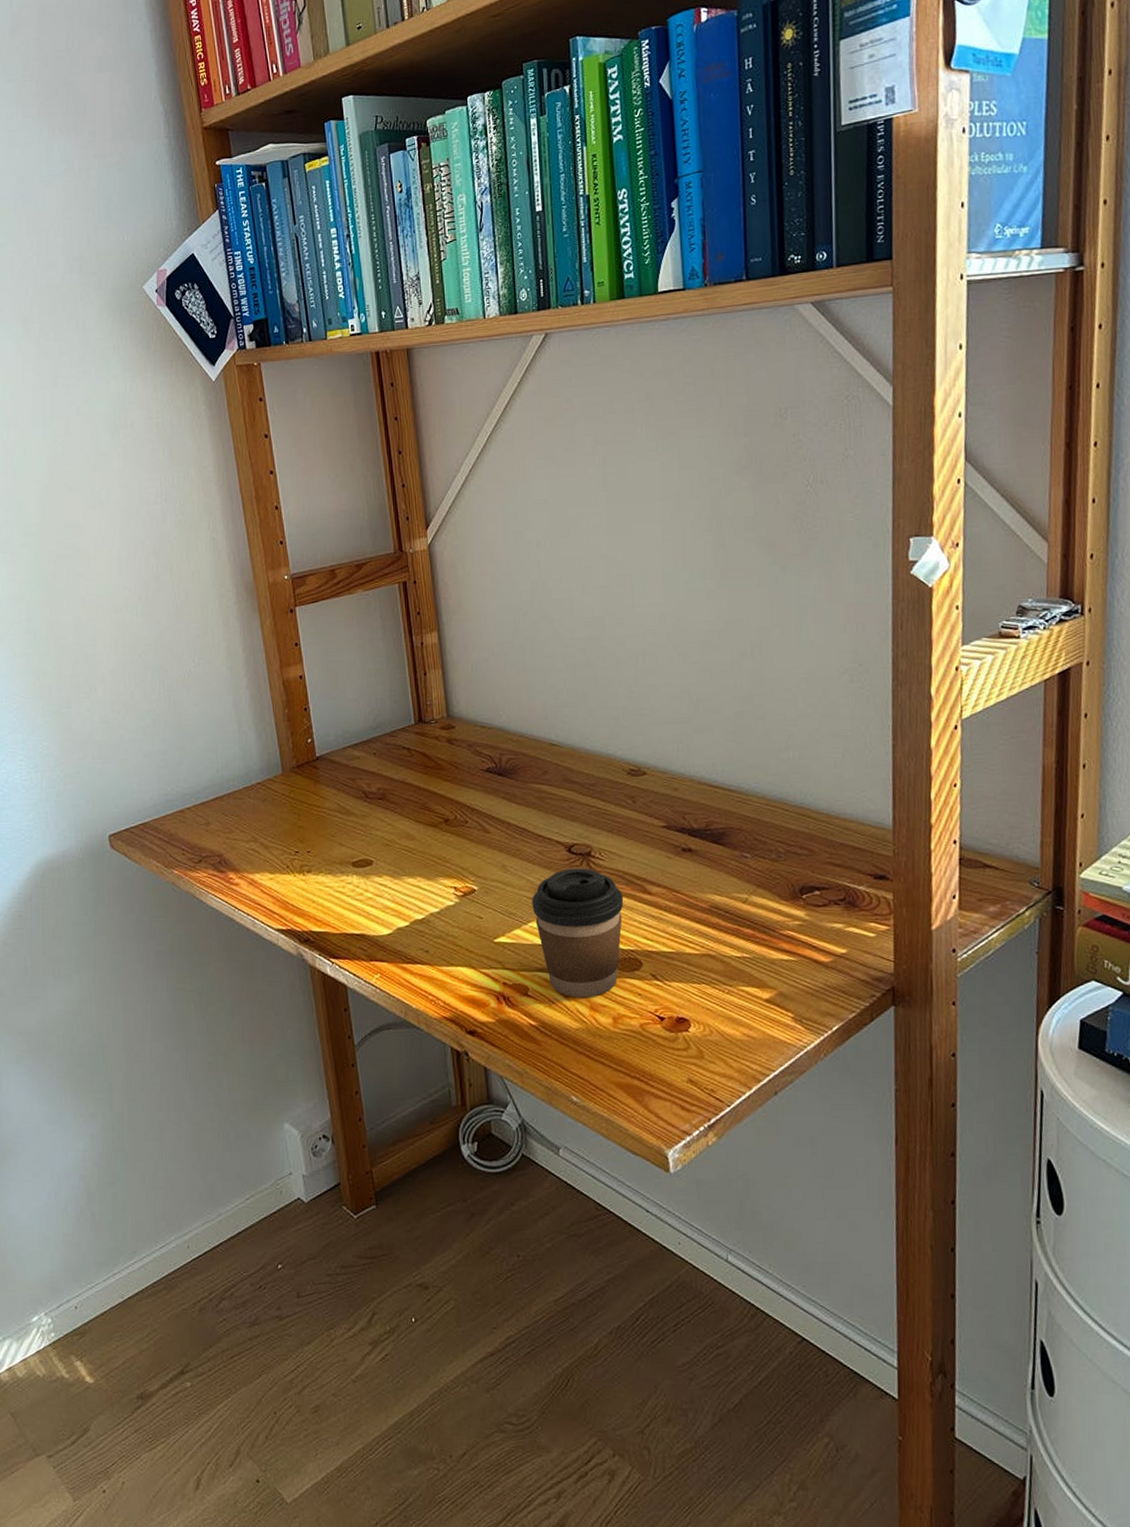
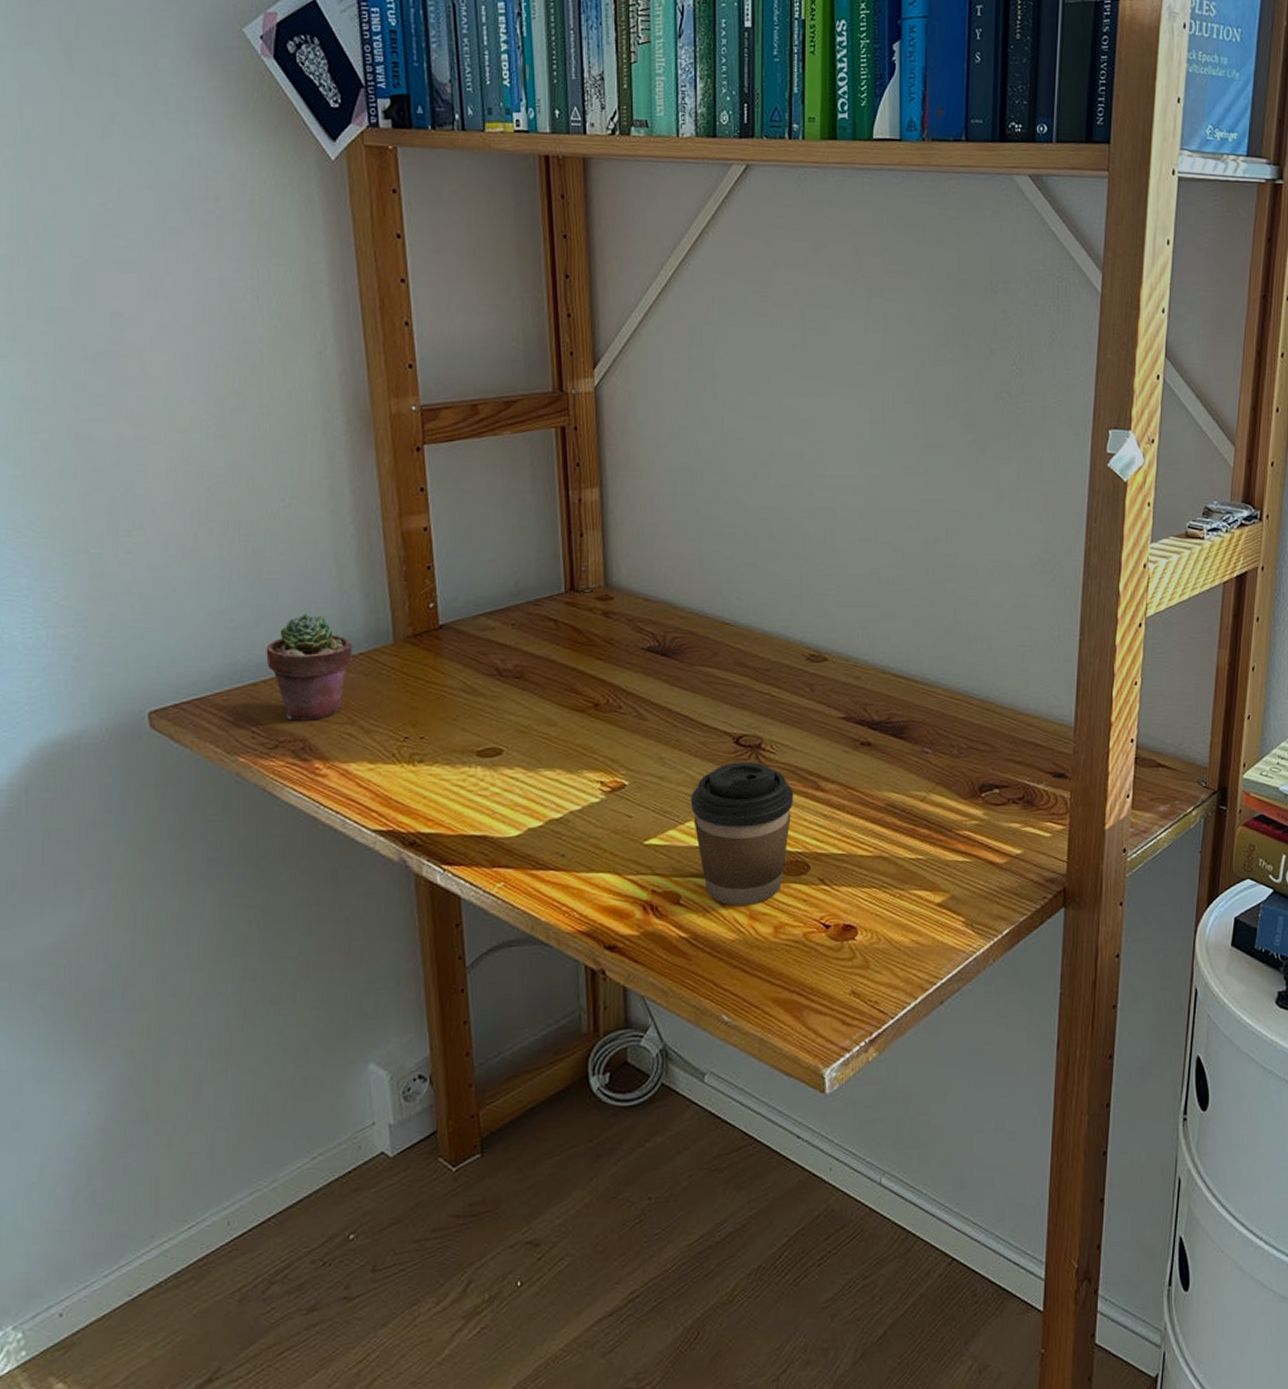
potted succulent: none [188,752,252,840] -> present [266,614,353,721]

